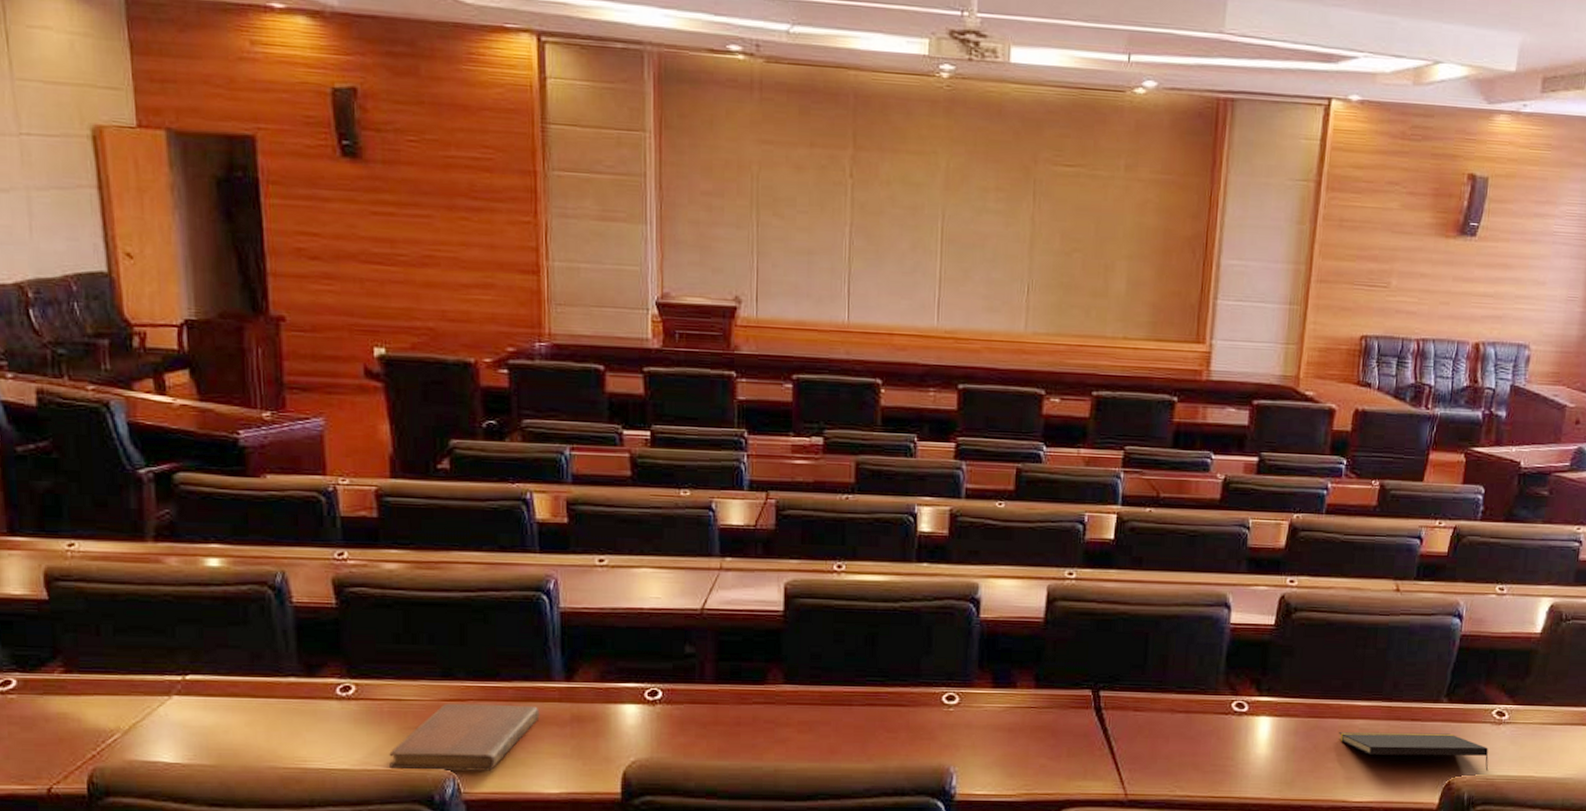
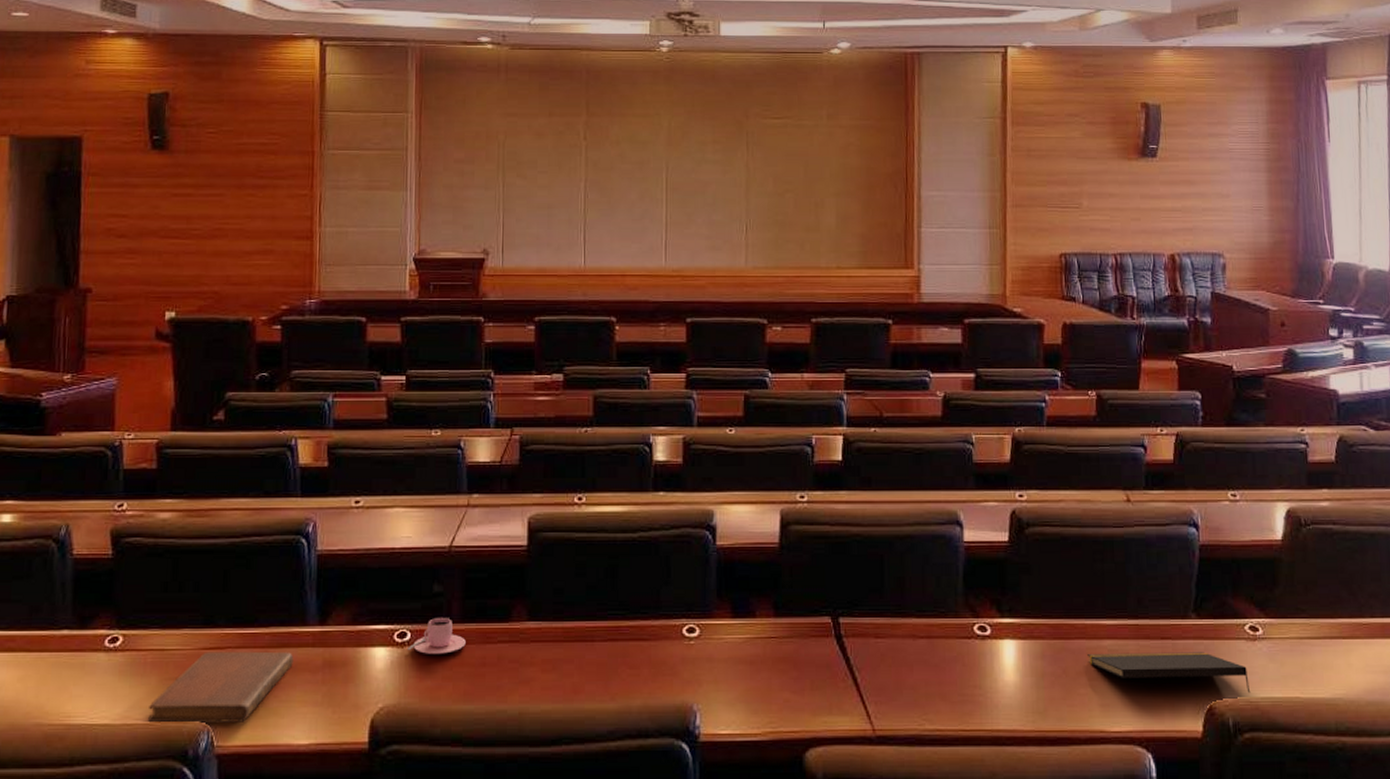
teacup: none [659,678,720,713] -> present [408,618,466,654]

